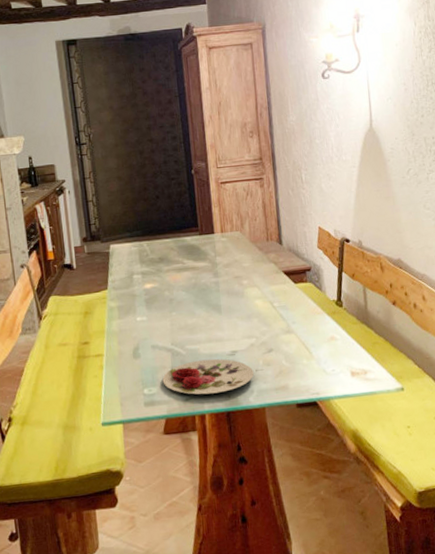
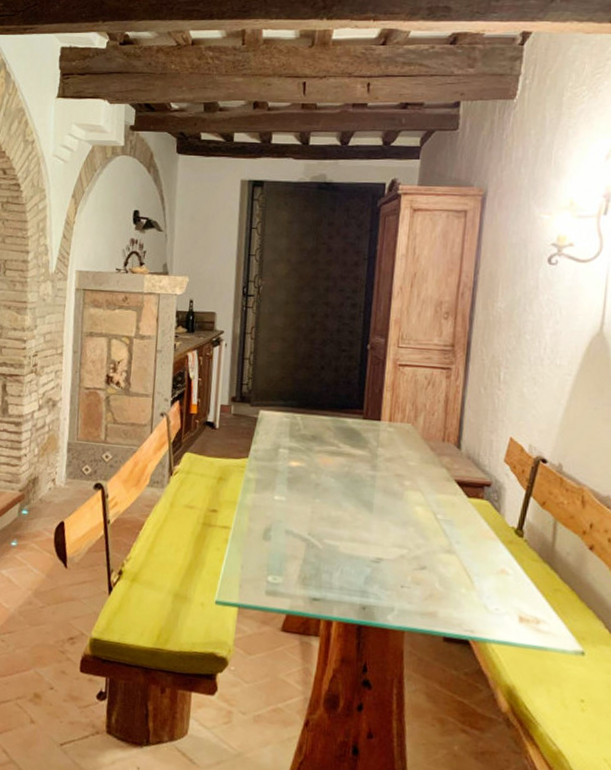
plate: present [162,358,255,395] -> none [290,558,399,602]

